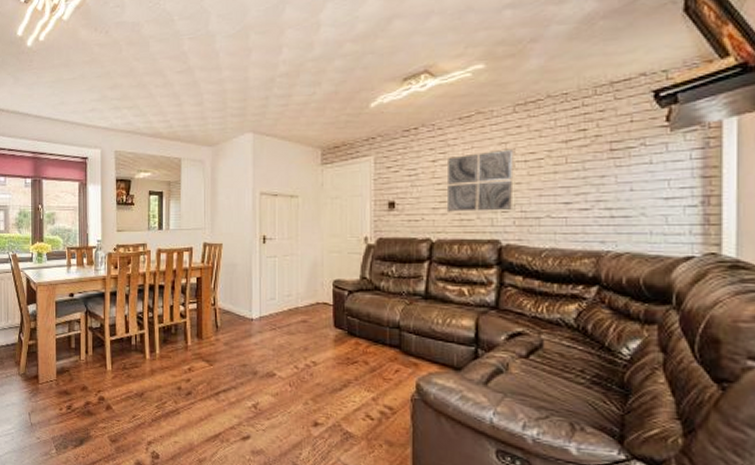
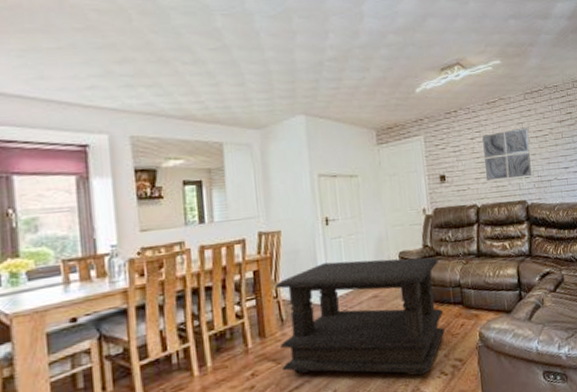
coffee table: none [213,280,376,414] -> present [275,257,446,376]

